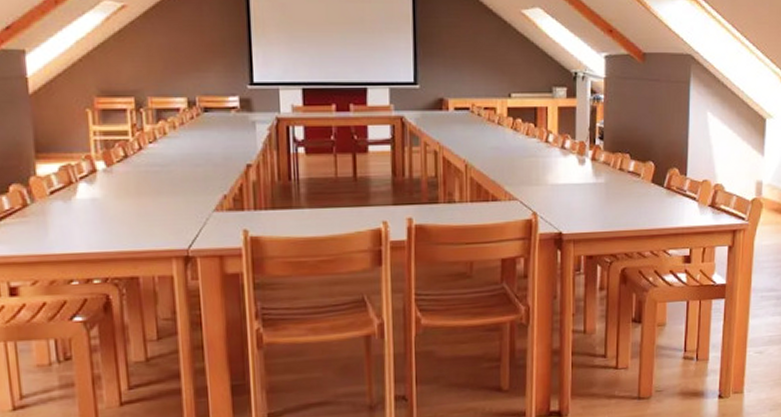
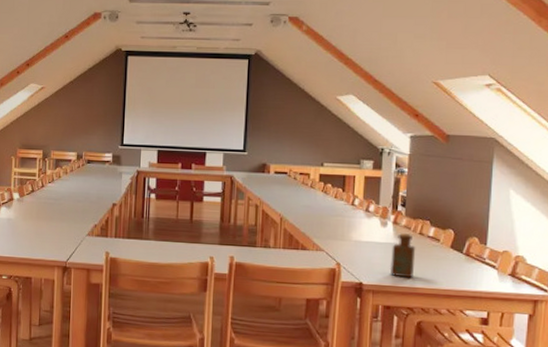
bottle: none [590,169,617,221] -> present [389,232,416,278]

